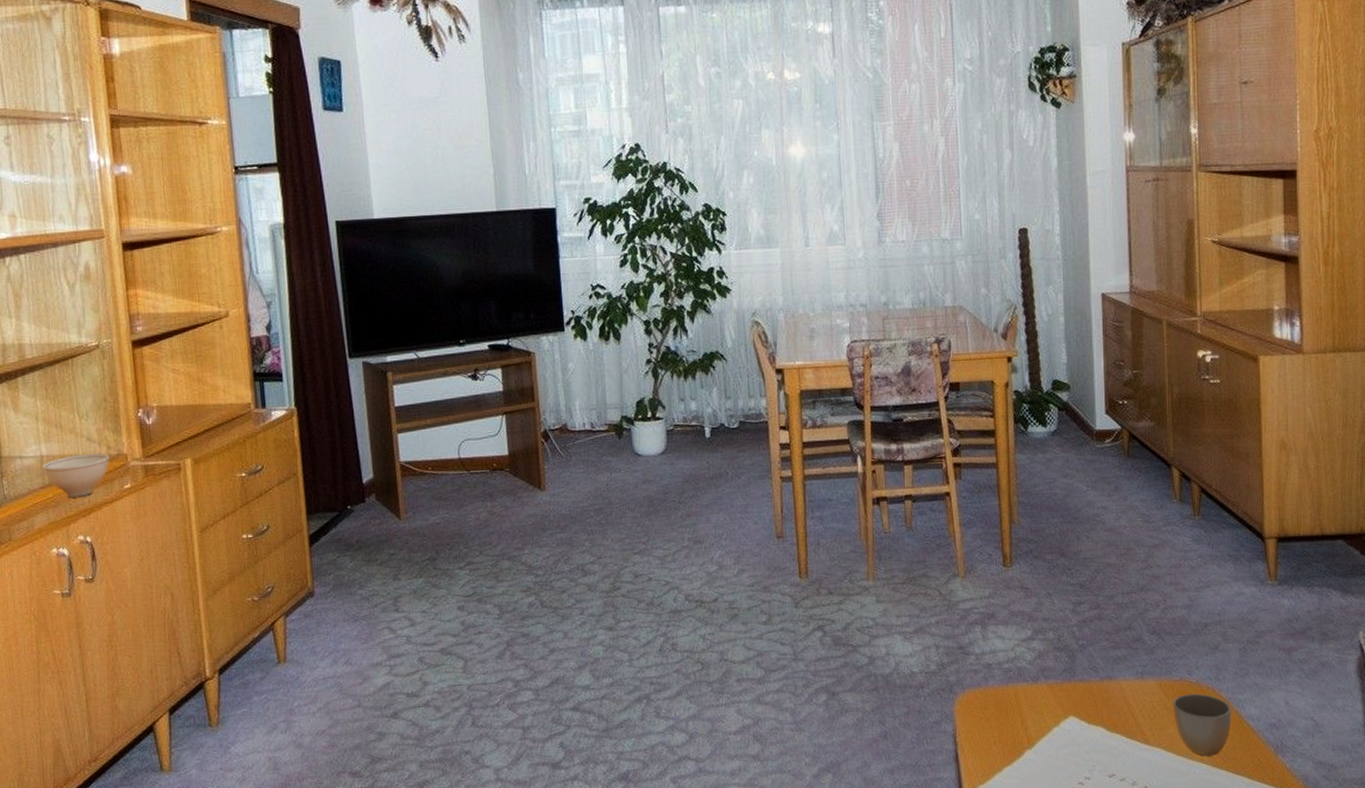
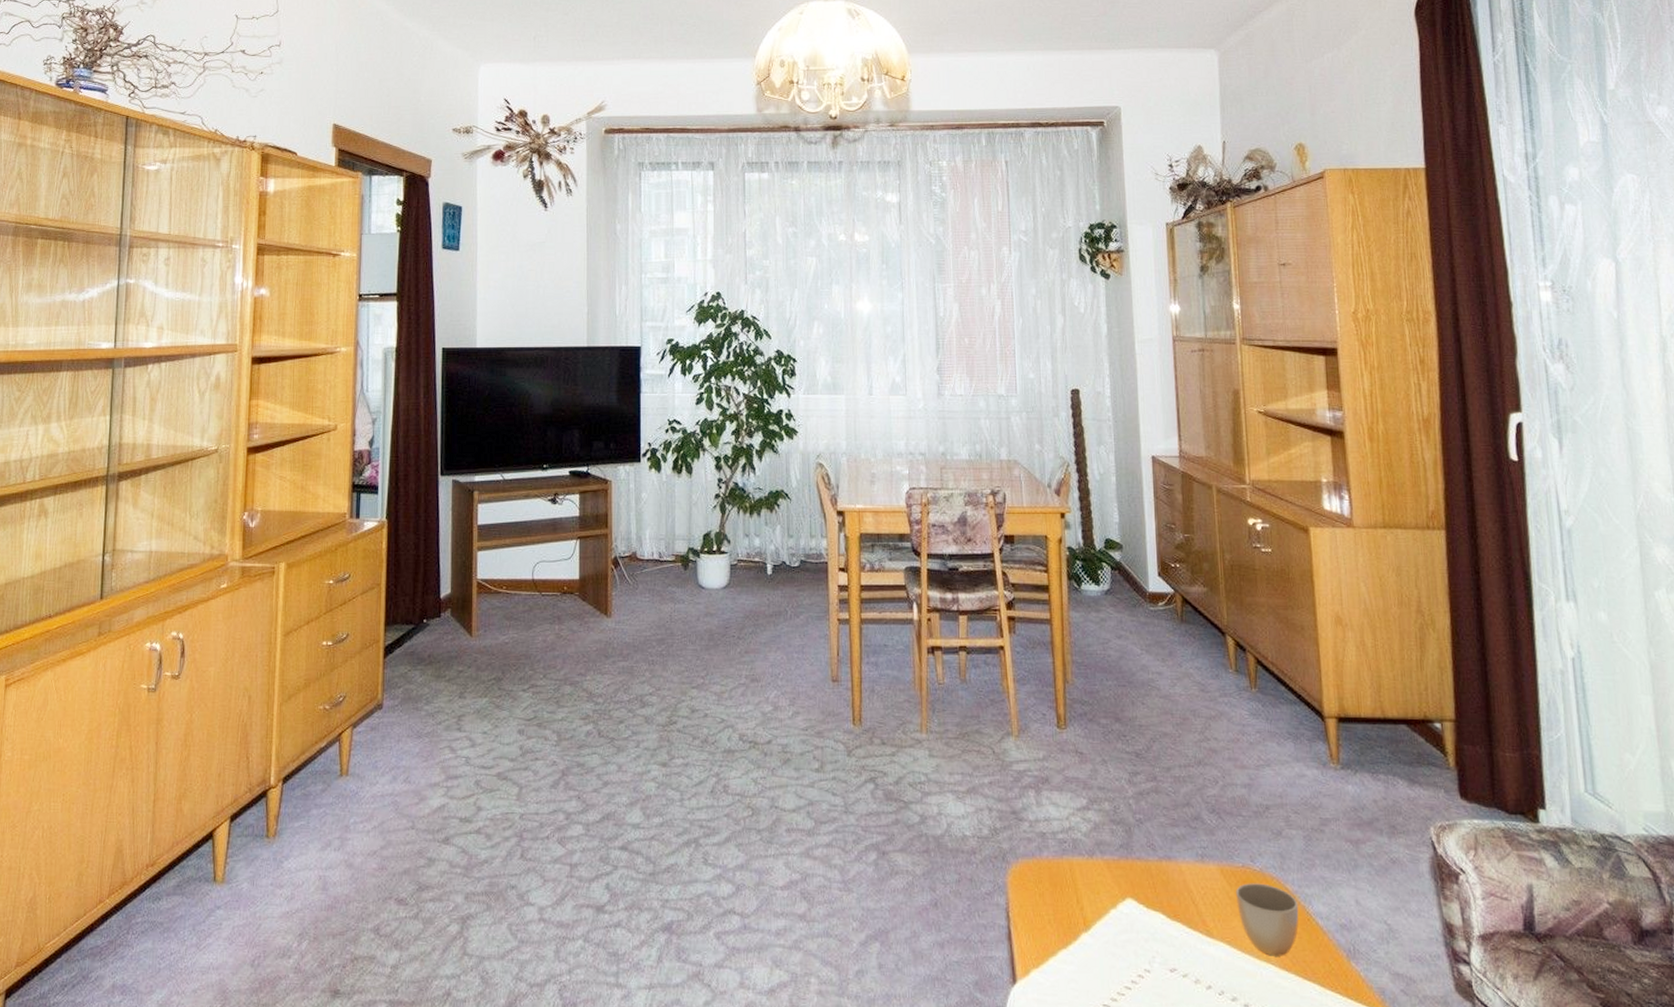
bowl: present [42,453,110,498] -> none [150,551,212,593]

